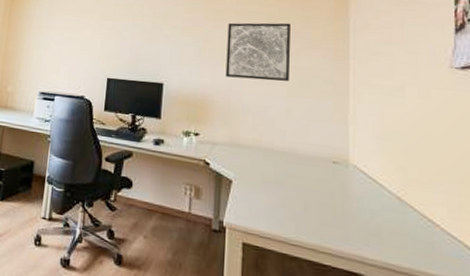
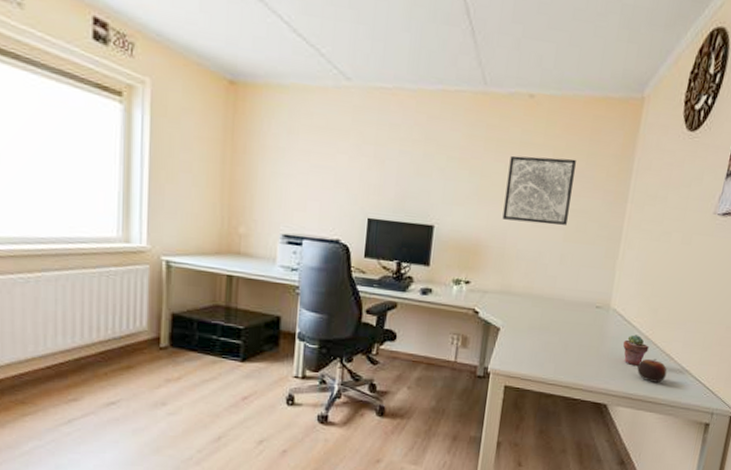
potted succulent: none [372,194,404,231] -> present [623,334,649,365]
apple: none [395,224,434,254] -> present [637,359,667,383]

